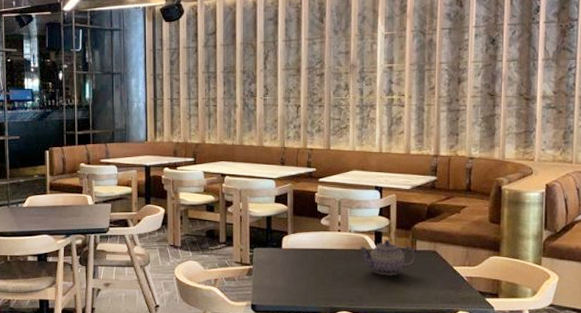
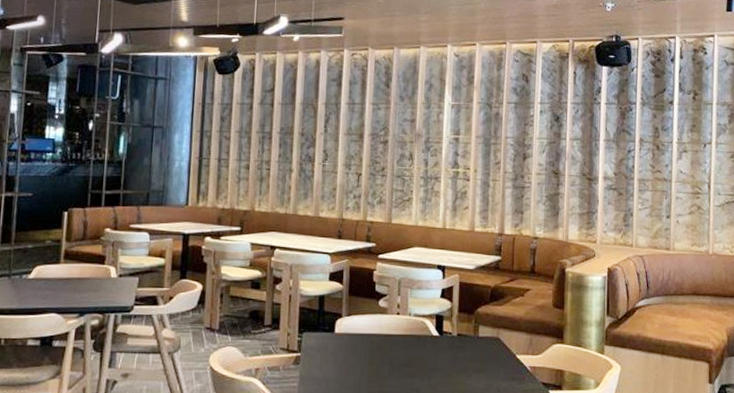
teapot: present [358,239,416,276] -> none [418,323,478,366]

